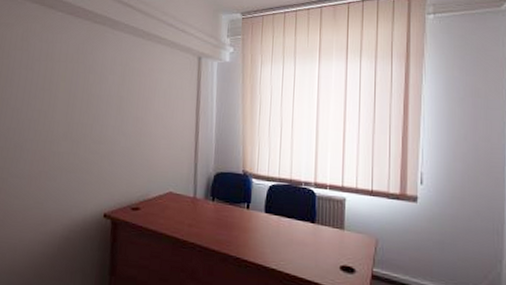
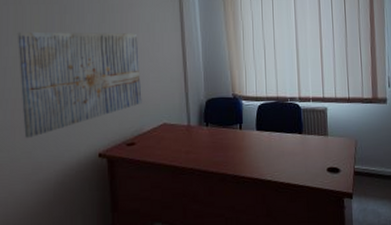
wall art: none [39,87,154,189] -> present [17,31,142,138]

